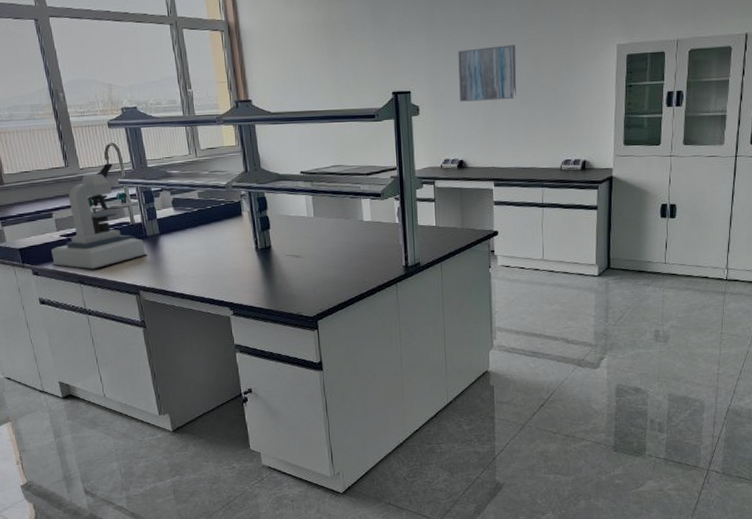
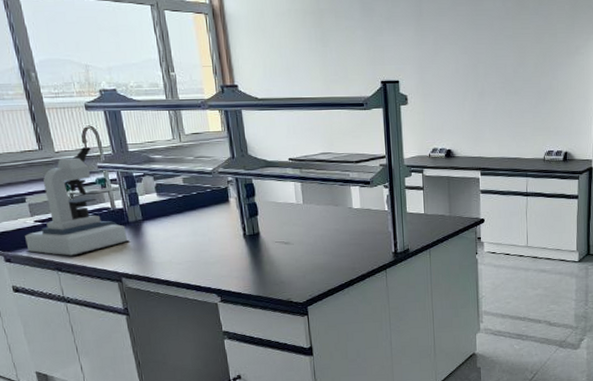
wall art: present [458,45,517,102] -> none [445,38,502,93]

